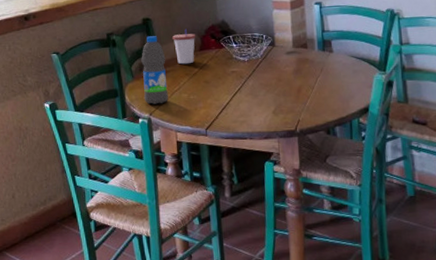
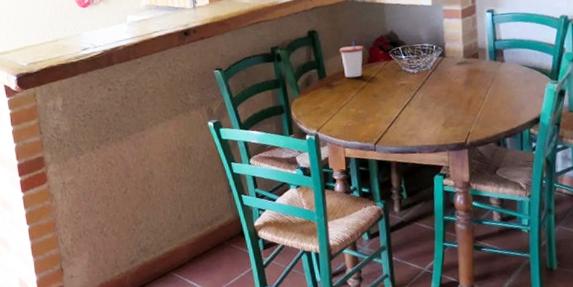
water bottle: present [141,36,168,104] -> none [307,49,336,120]

